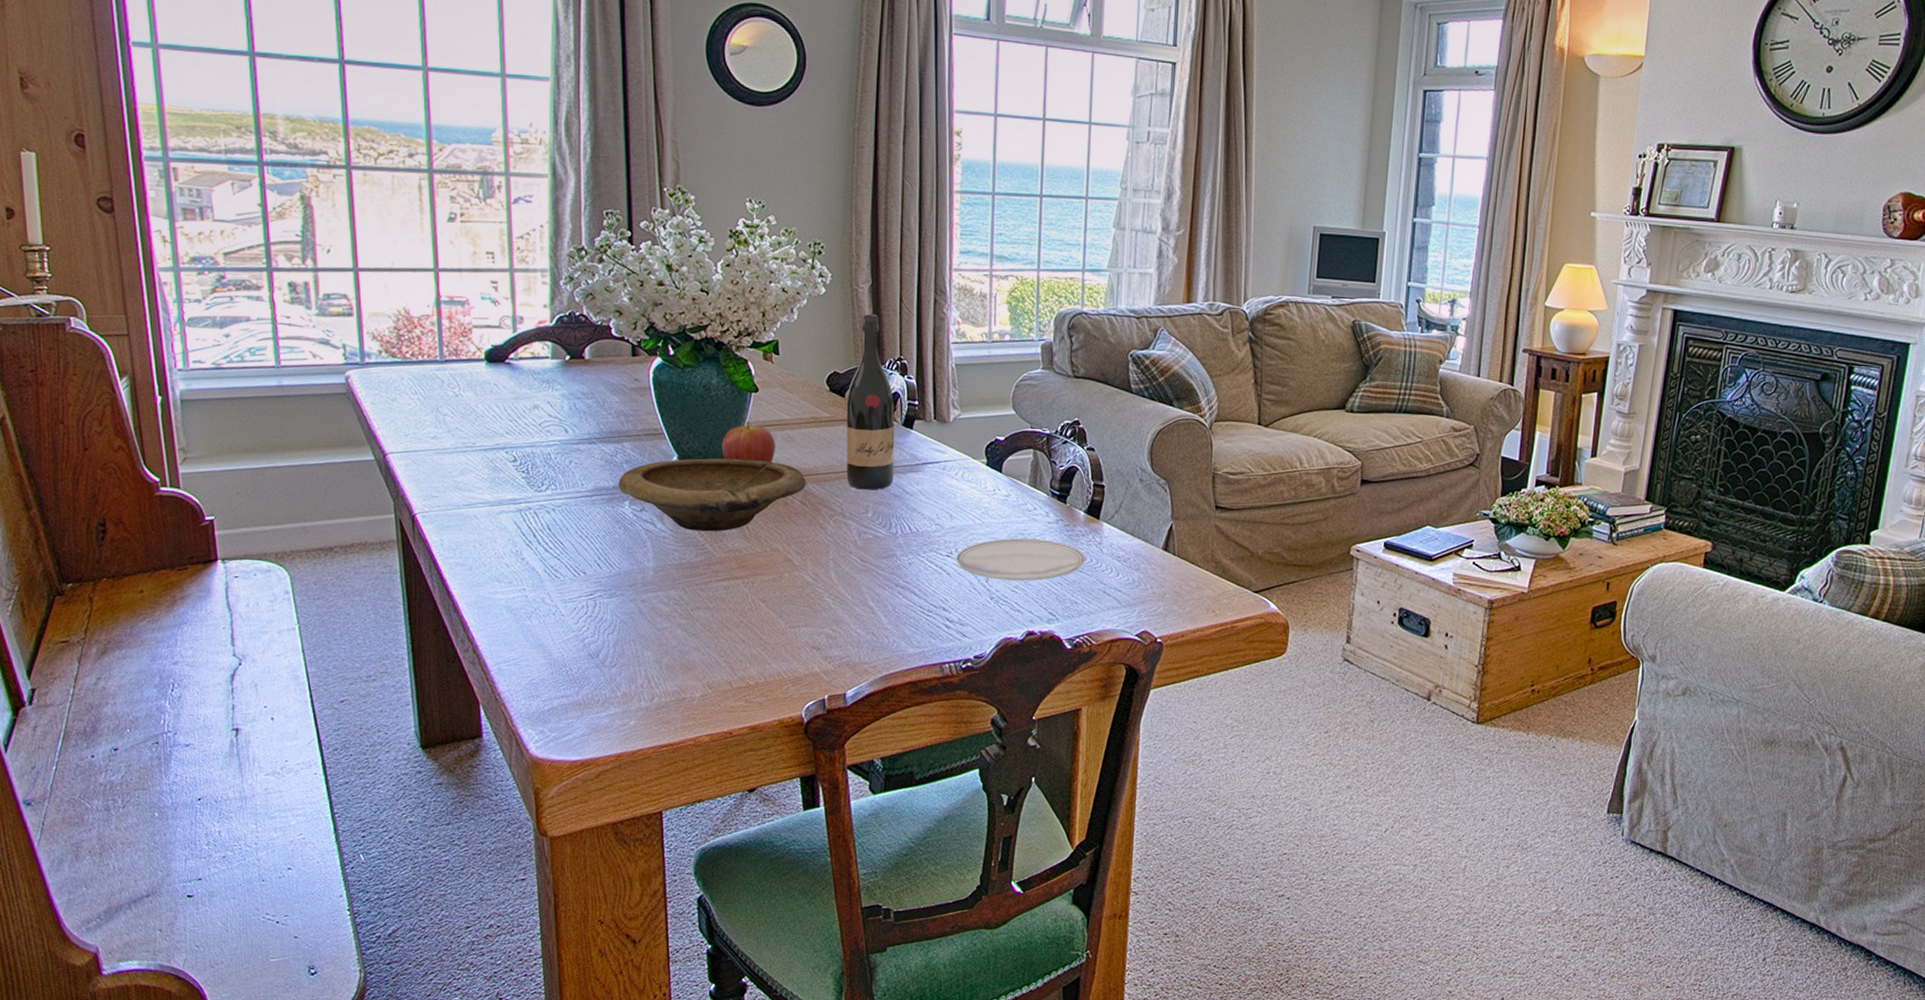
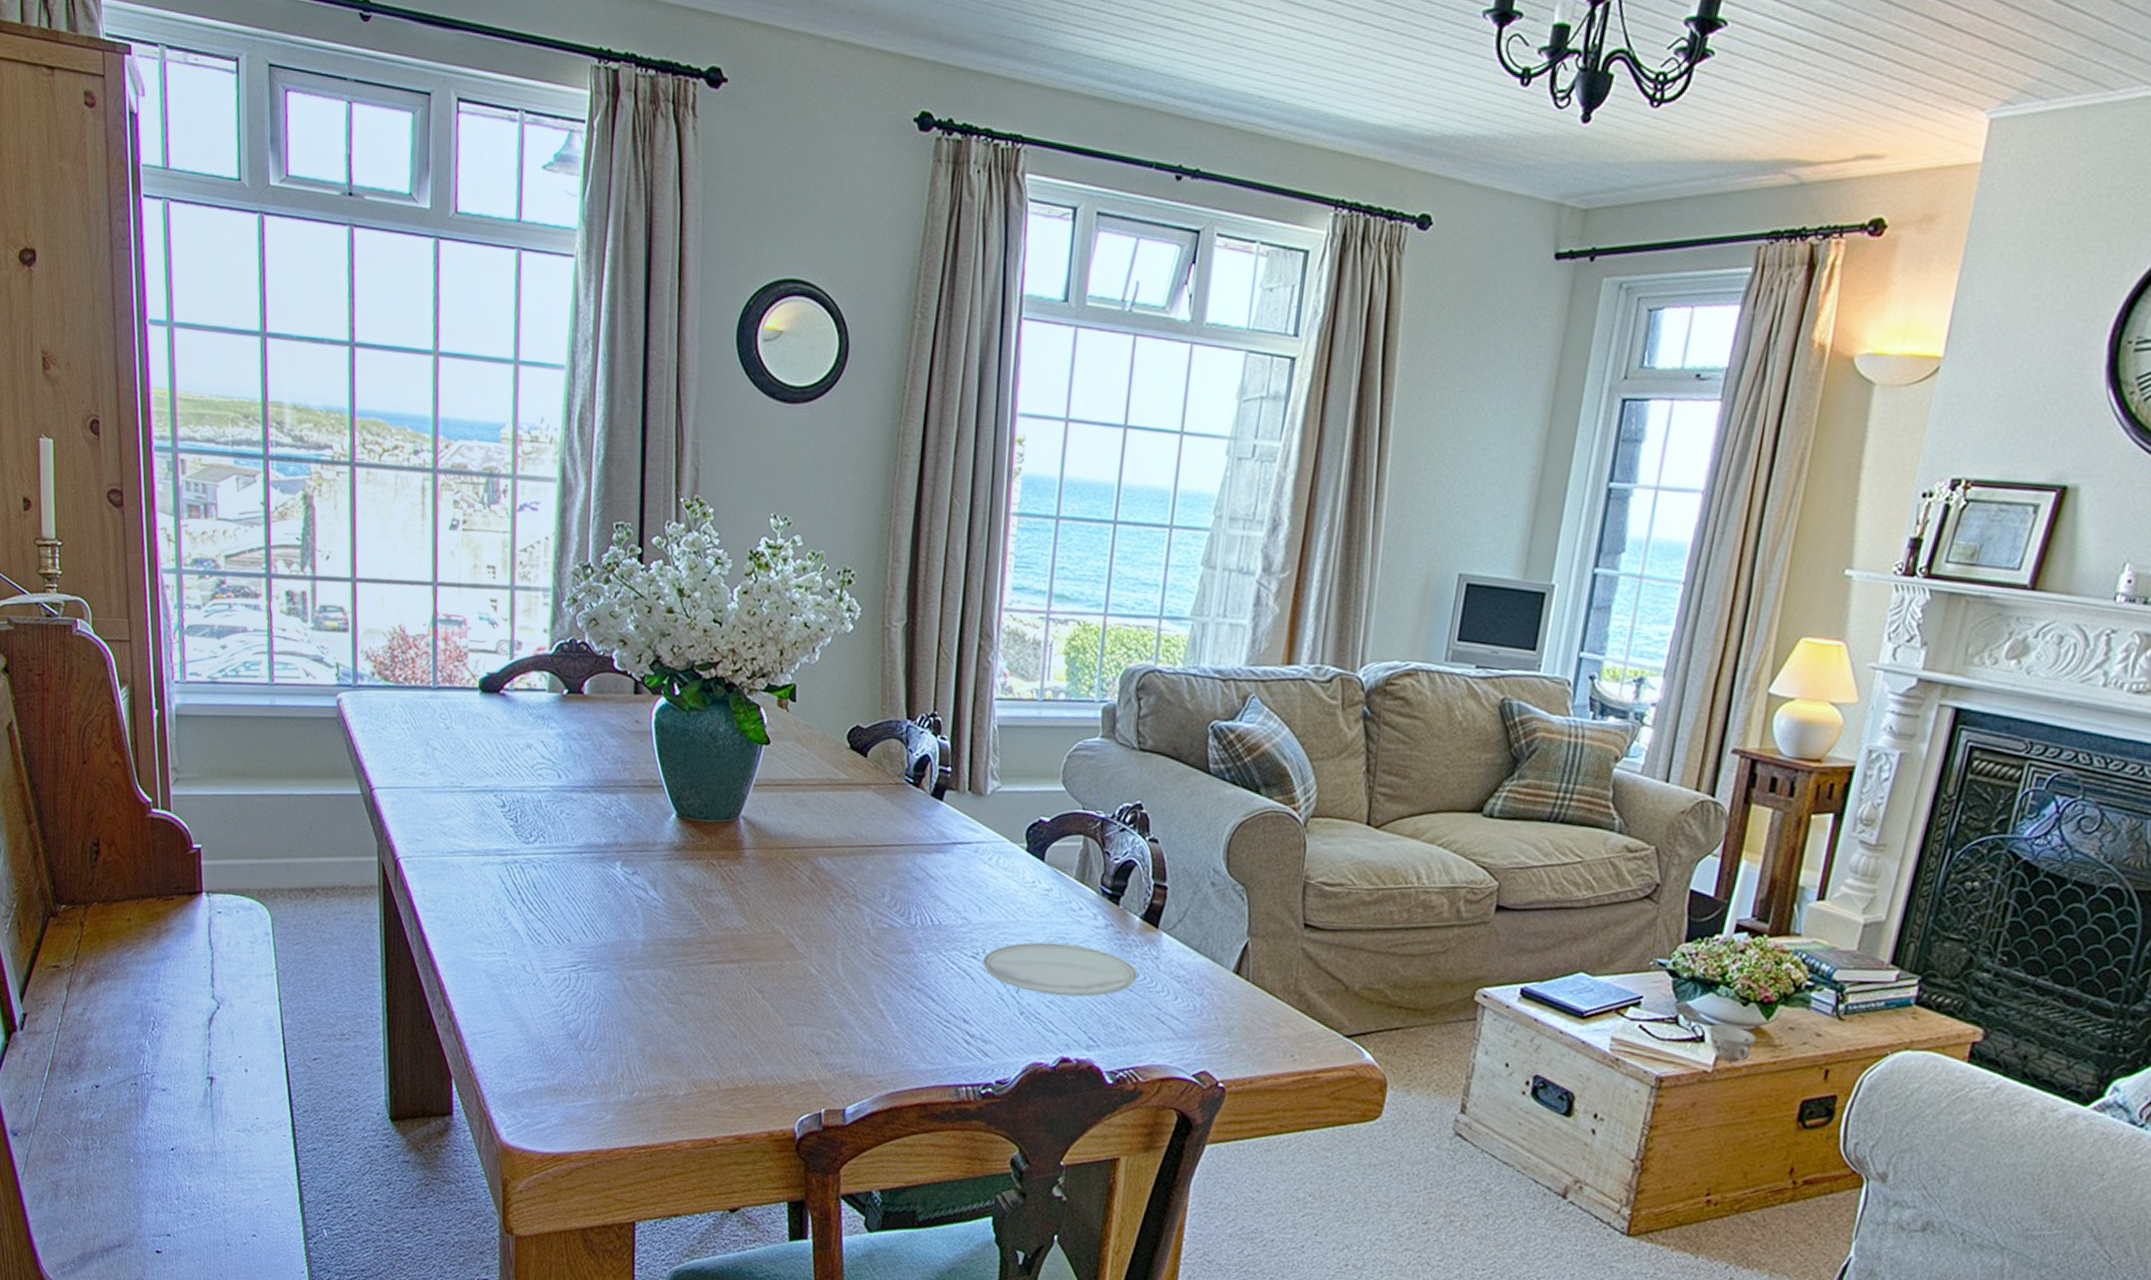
bowl: present [618,458,807,532] -> none [610,817,817,906]
fruit: present [721,421,776,462] -> none [724,778,786,829]
wine bottle: present [846,313,895,490] -> none [862,658,924,871]
teacup: none [1523,556,1558,584] -> present [1708,1024,1758,1063]

